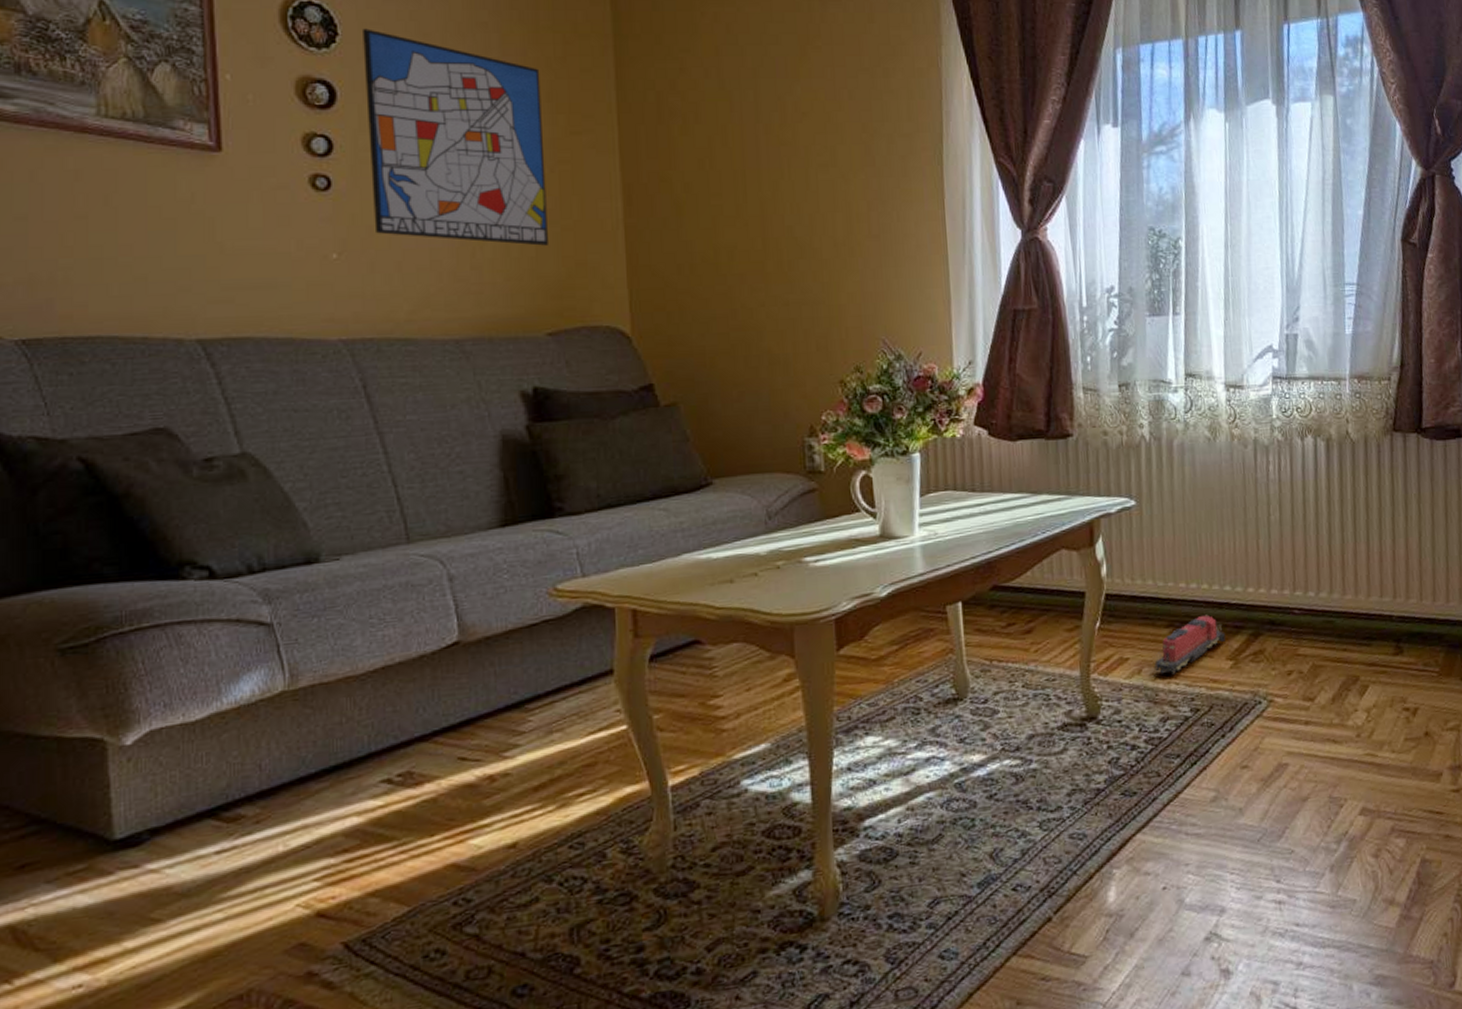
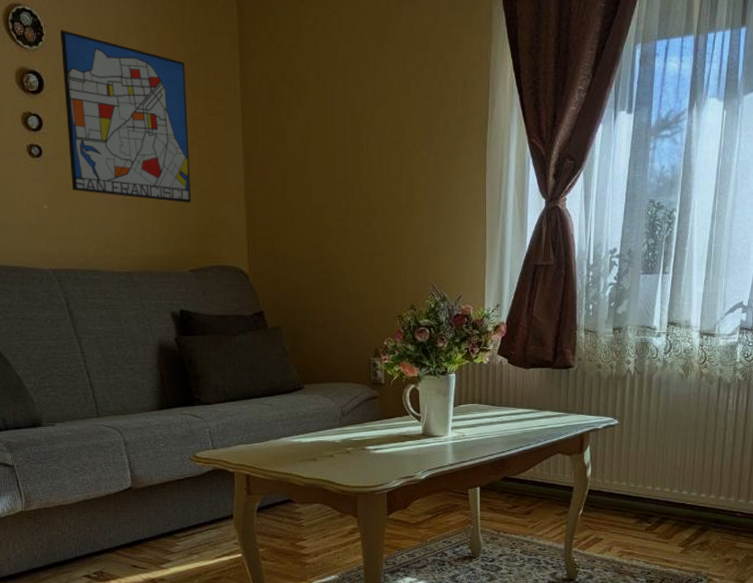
toy train: present [1154,614,1225,675] -> none [622,511,679,554]

